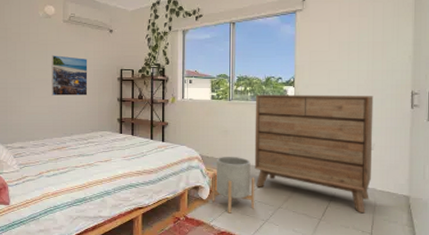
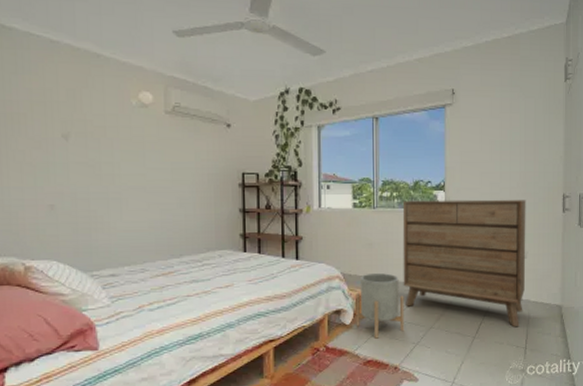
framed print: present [51,55,88,96] -> none [150,156,201,207]

